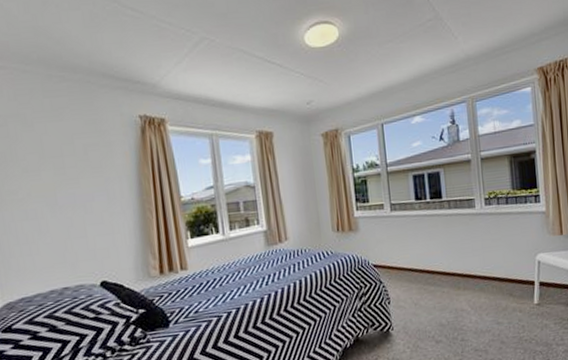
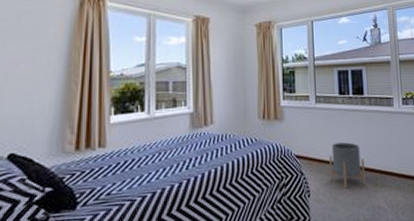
planter: none [408,248,447,294] -> present [329,142,366,189]

